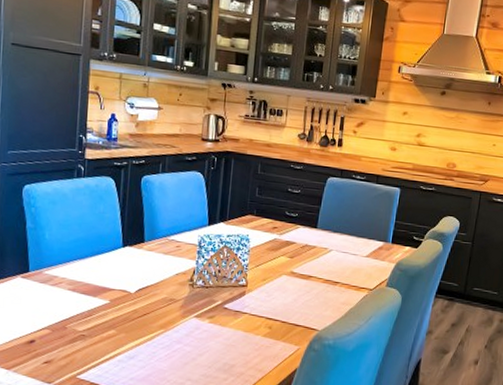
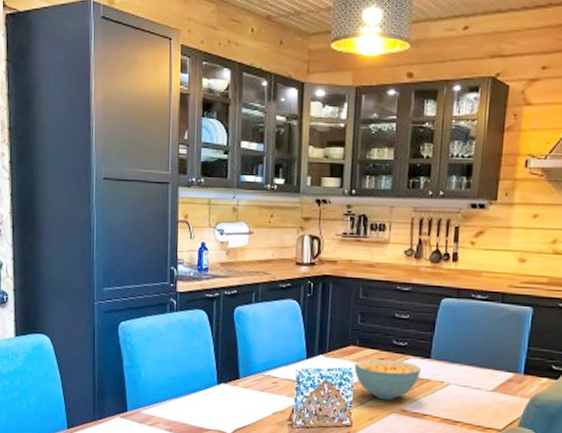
cereal bowl: none [251,227,309,264] -> present [354,358,422,401]

